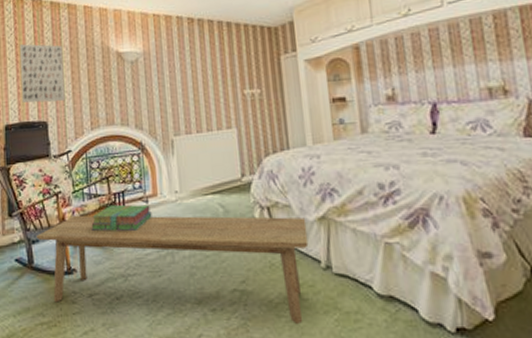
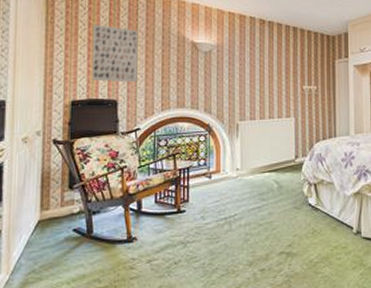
bench: present [37,215,309,325] -> none [98,188,345,280]
stack of books: present [91,204,152,232] -> none [155,179,214,203]

